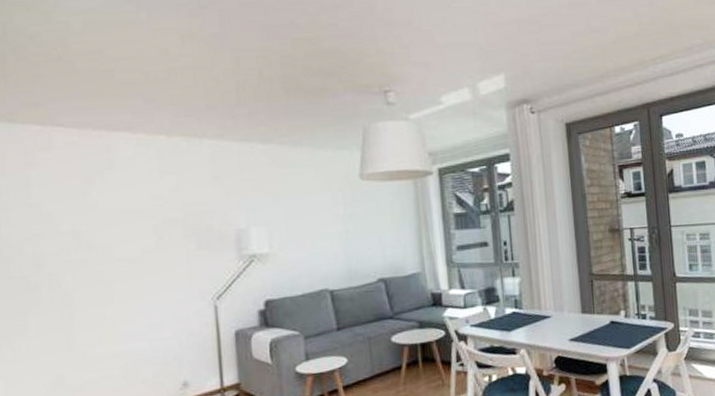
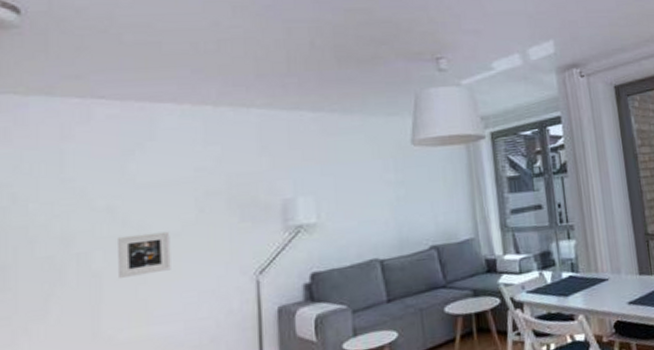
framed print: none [83,256,135,298] -> present [116,231,171,278]

